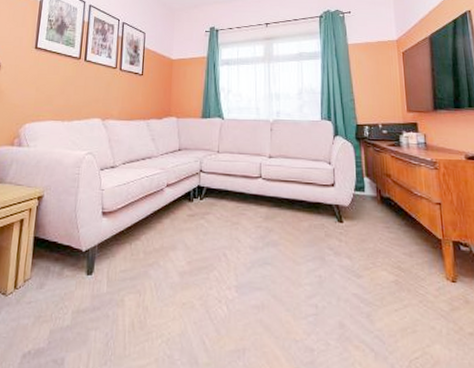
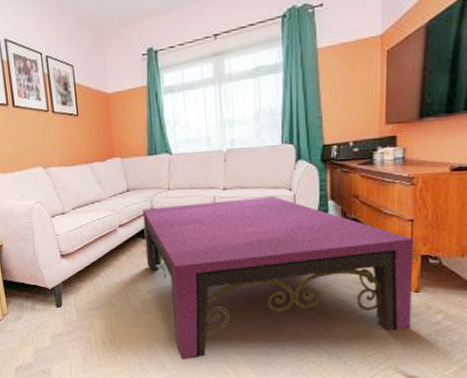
coffee table: none [189,168,453,353] -> present [143,196,414,360]

